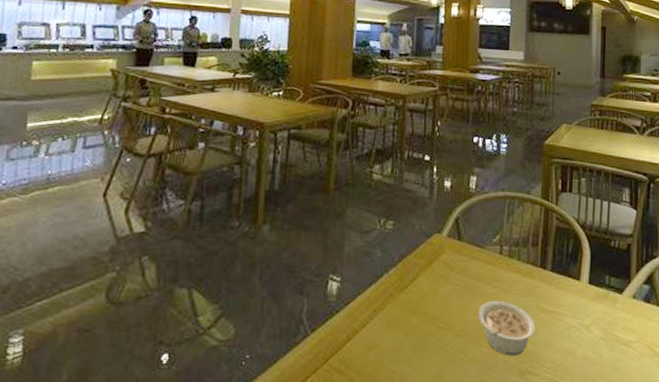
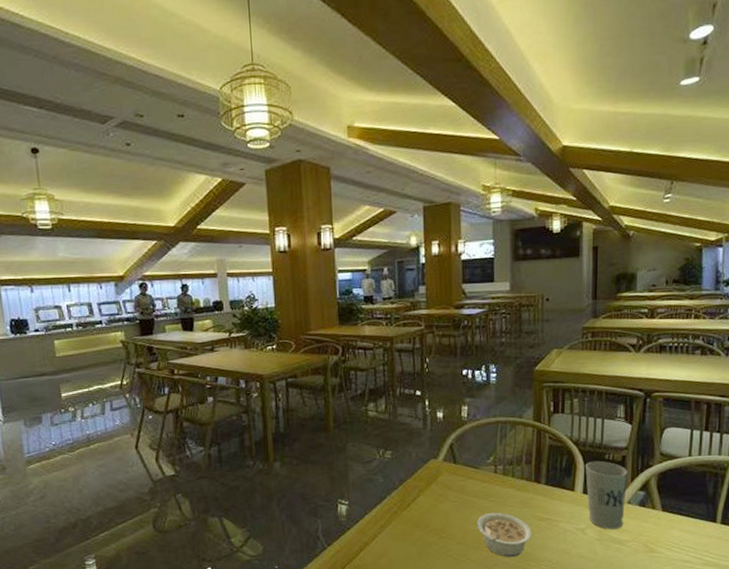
cup: none [591,247,633,328] -> present [585,461,628,530]

